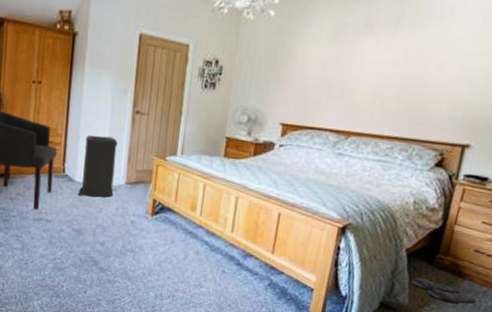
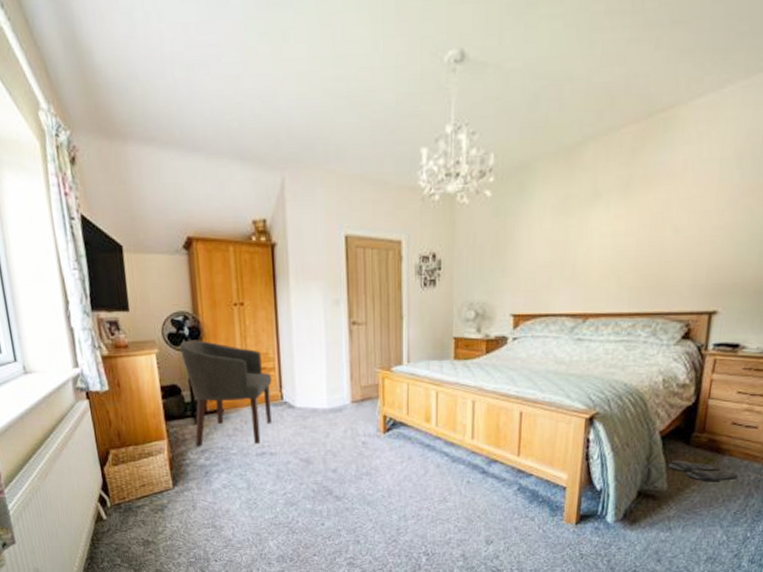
laundry basket: present [78,135,118,198] -> none [301,354,340,422]

